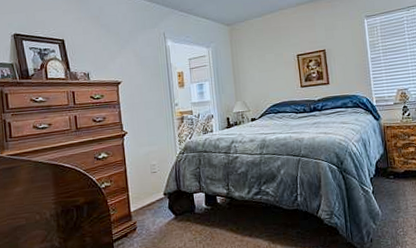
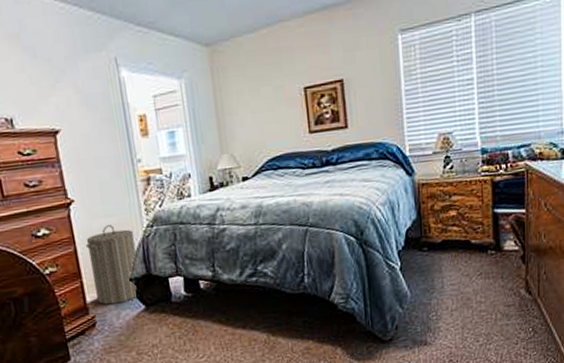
laundry hamper: none [133,151,170,214] -> present [85,225,137,305]

